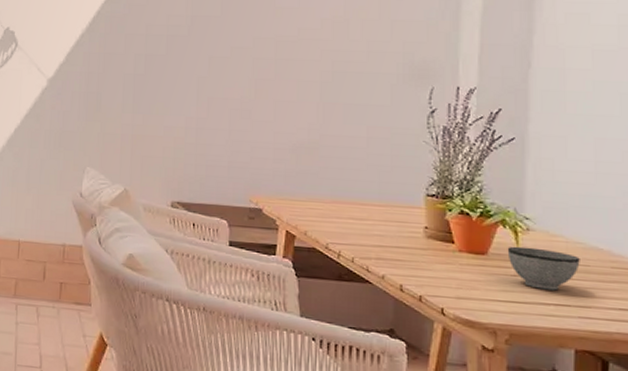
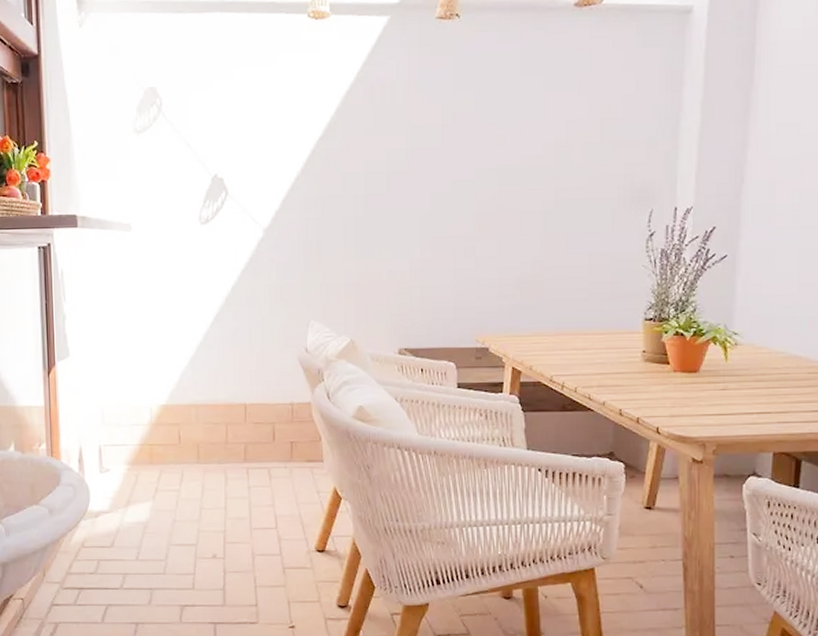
bowl: present [507,246,580,291] -> none [717,361,781,400]

